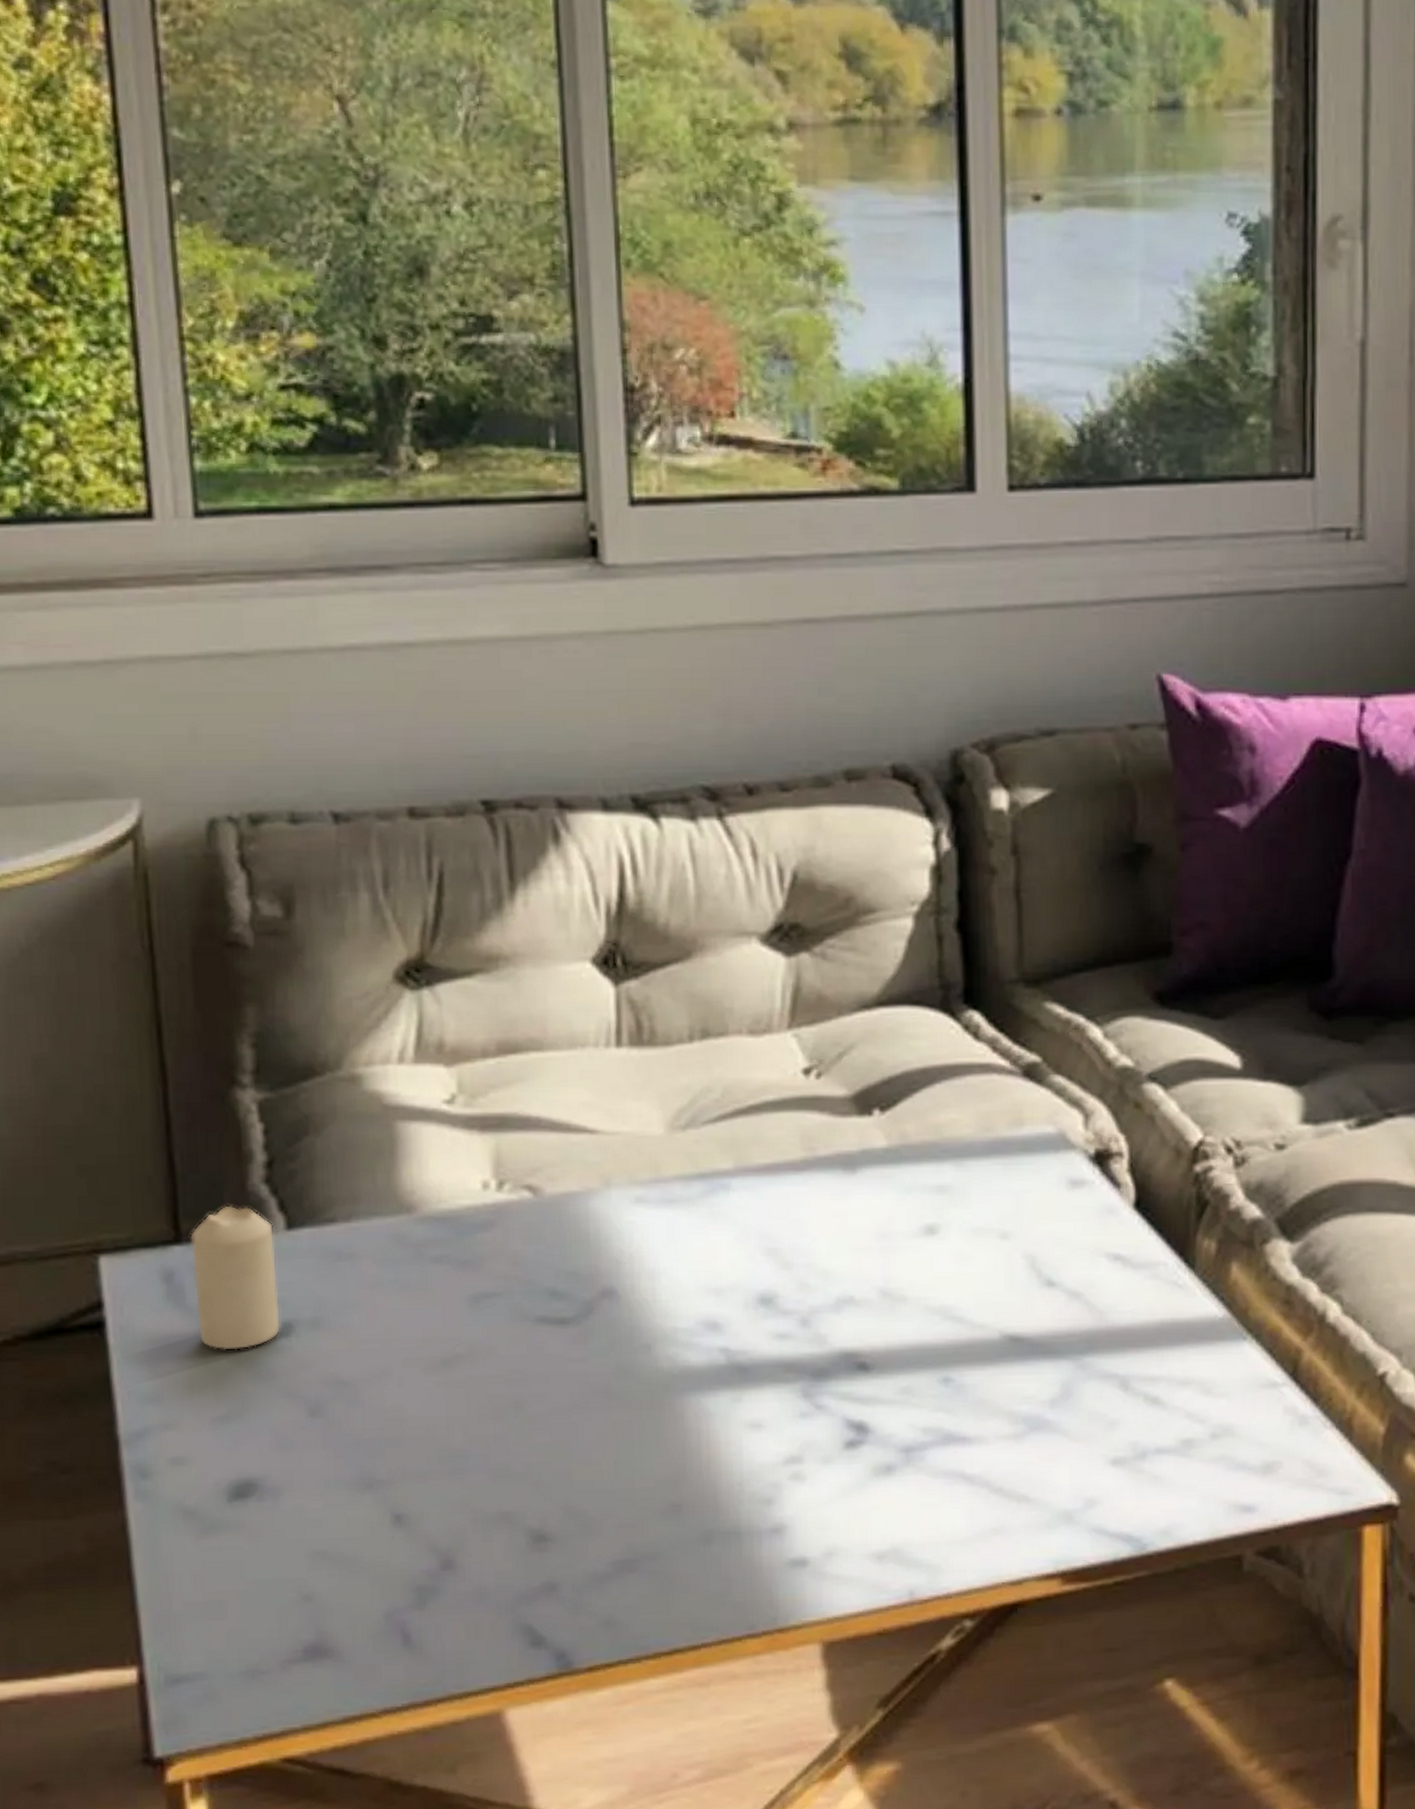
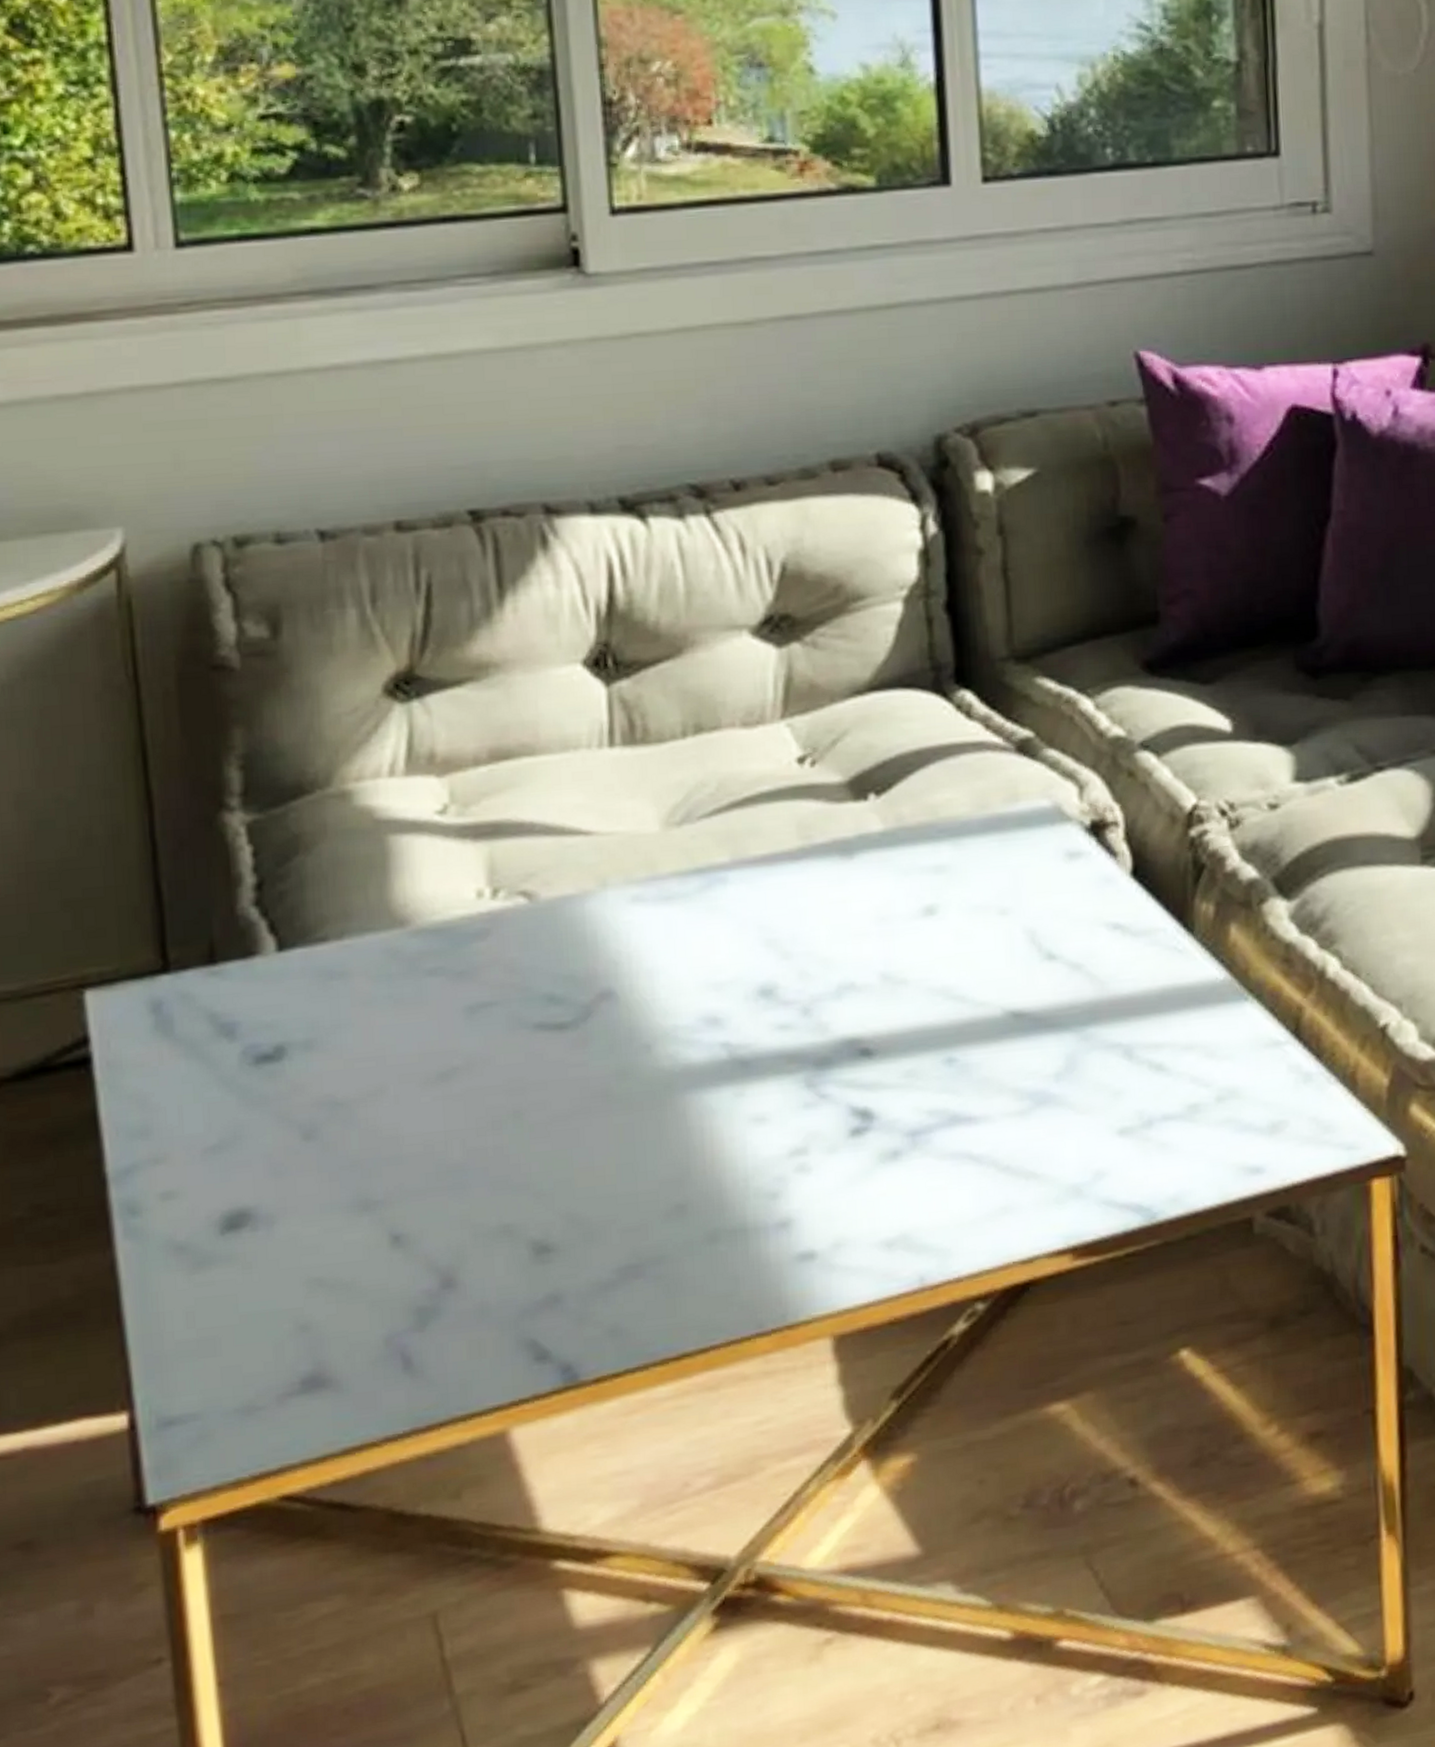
candle: present [190,1205,282,1351] -> none [178,930,274,1079]

